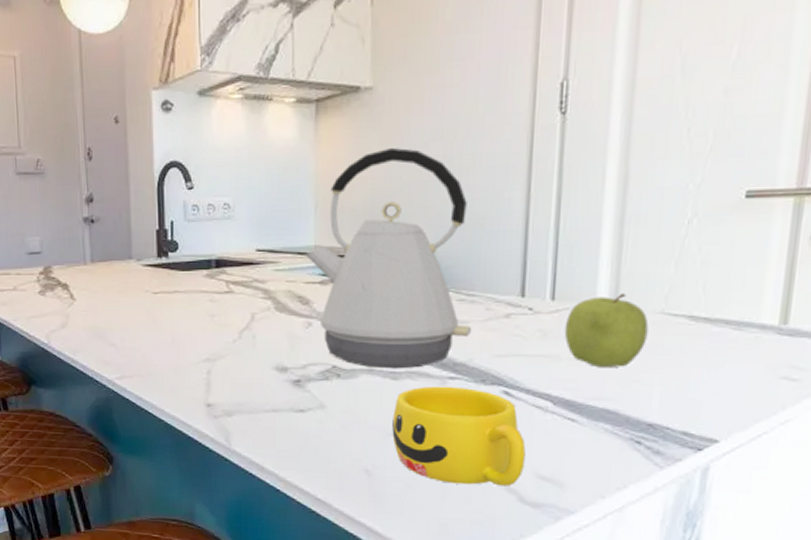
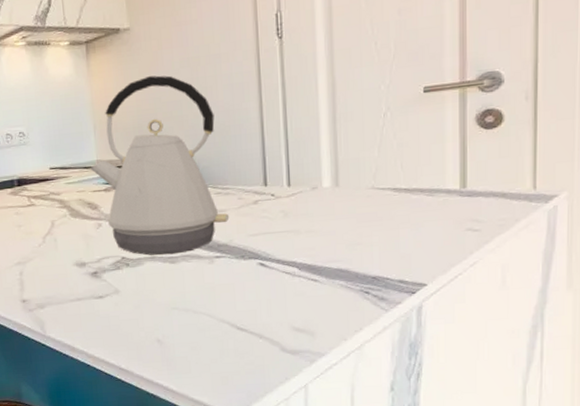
cup: present [392,386,526,487] -> none [174,263,283,343]
fruit: present [564,293,649,367] -> none [300,175,364,236]

